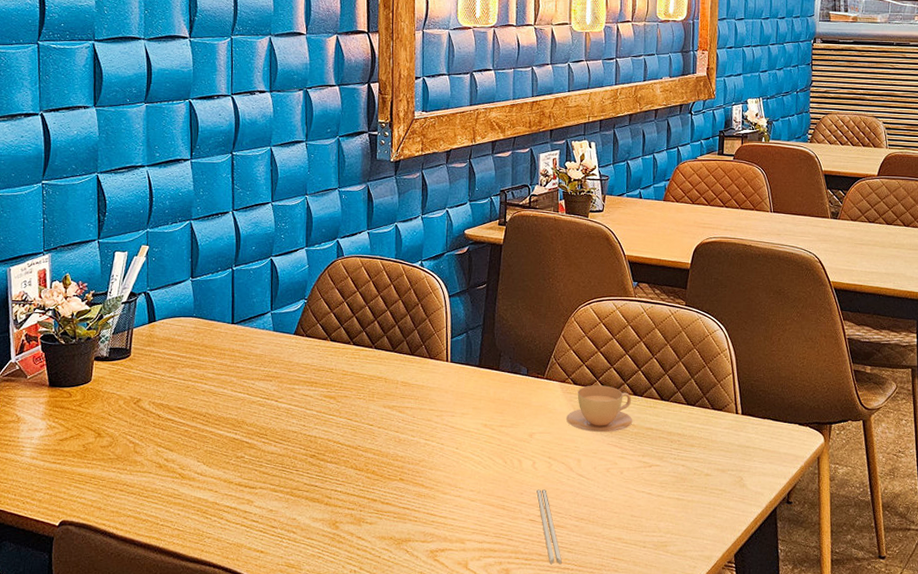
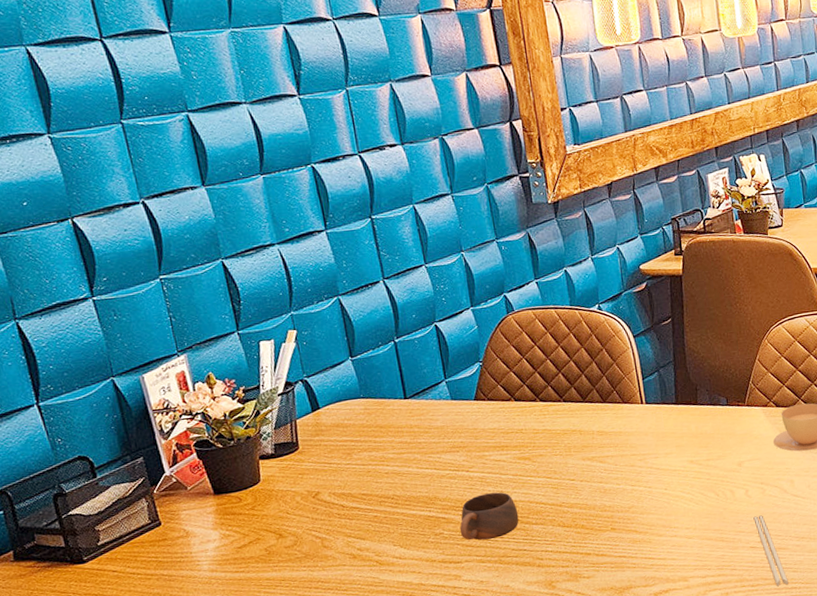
cup: none [259,425,316,470] -> present [459,492,519,541]

